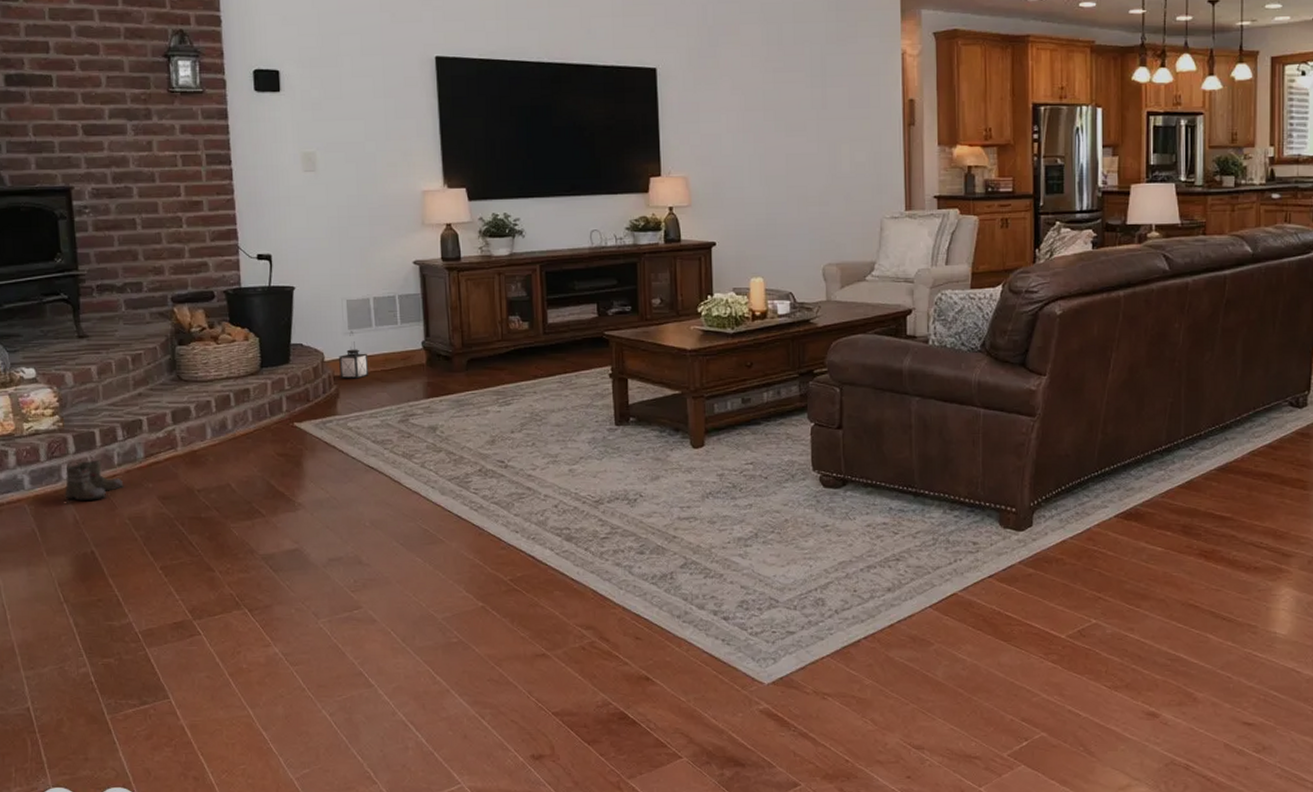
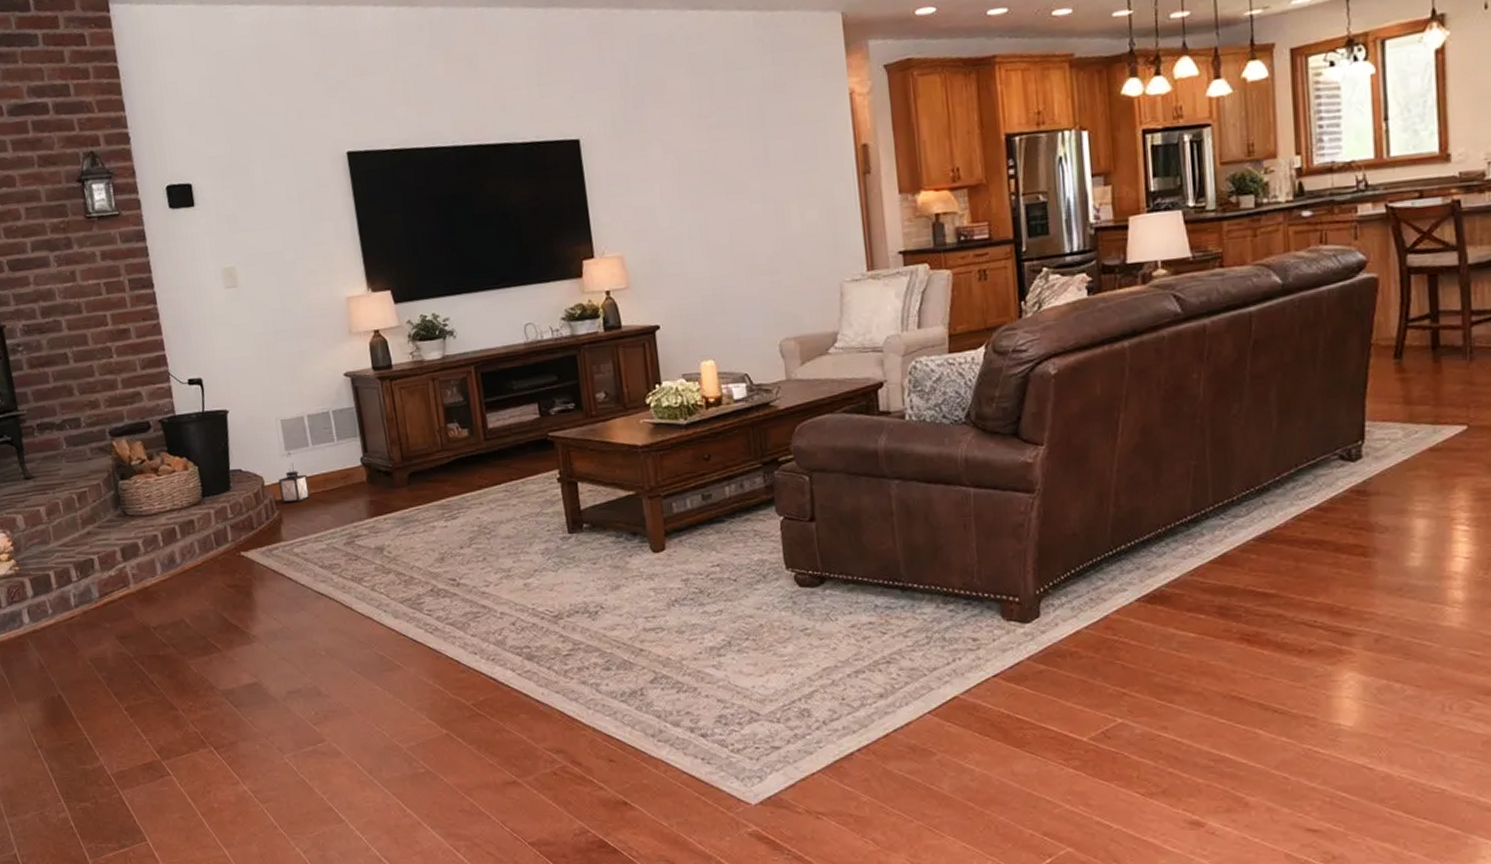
boots: present [64,460,124,503] -> none [26,602,83,648]

